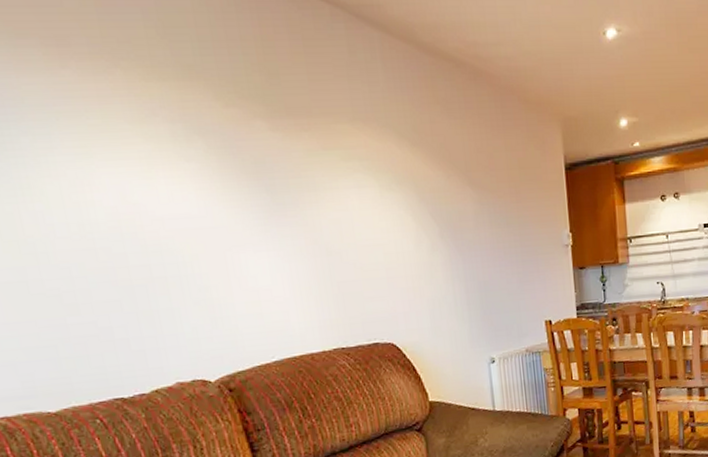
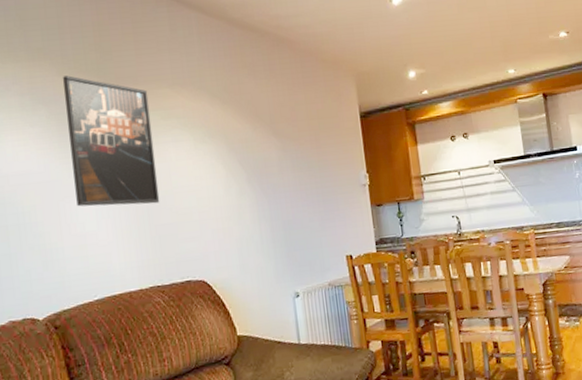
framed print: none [221,101,342,258] -> present [63,75,160,207]

